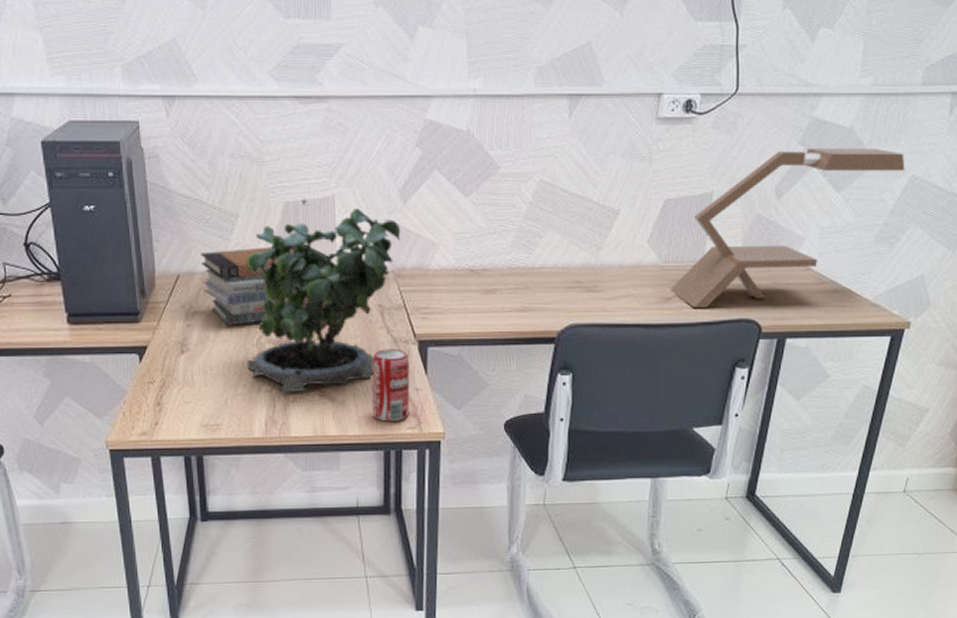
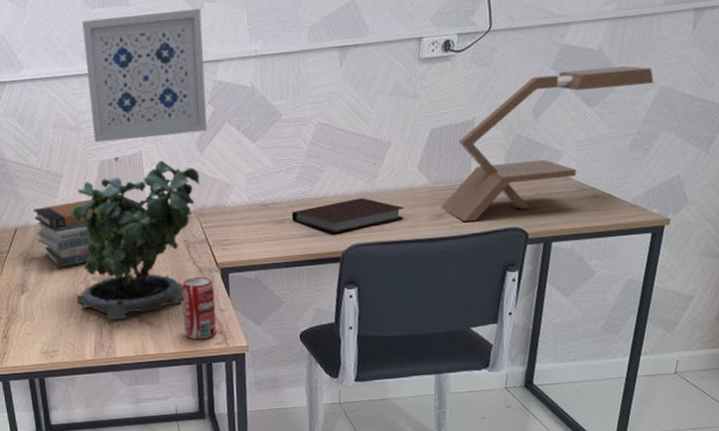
wall art: none [273,31,414,180] -> present [82,8,207,143]
notebook: none [503,272,630,310] -> present [291,198,404,234]

